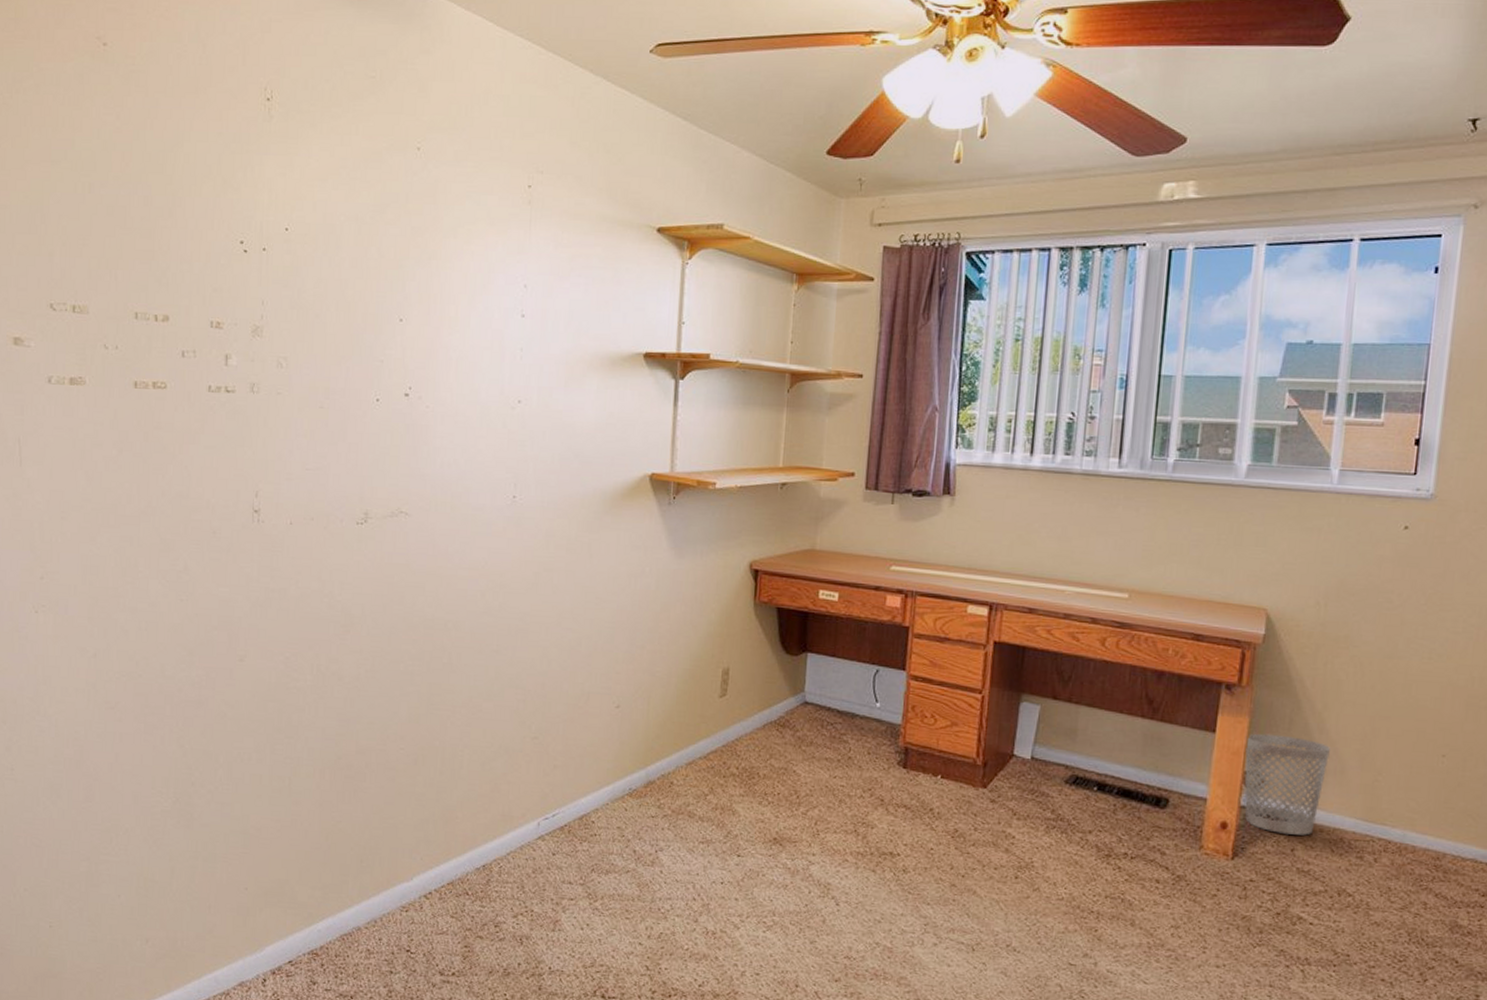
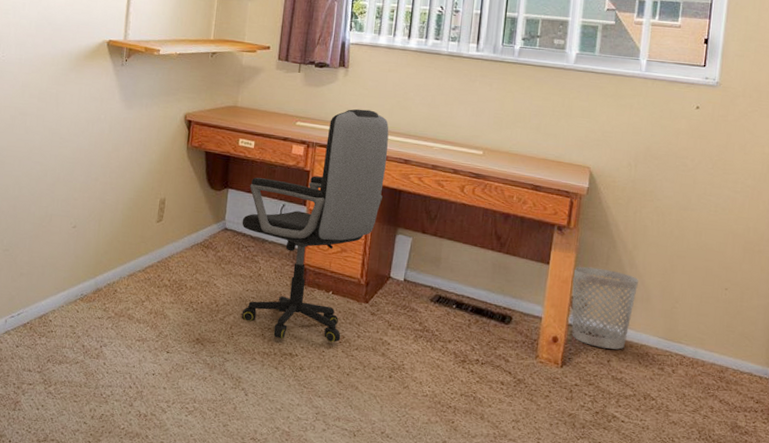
office chair: none [825,546,1009,838] -> present [241,109,389,343]

